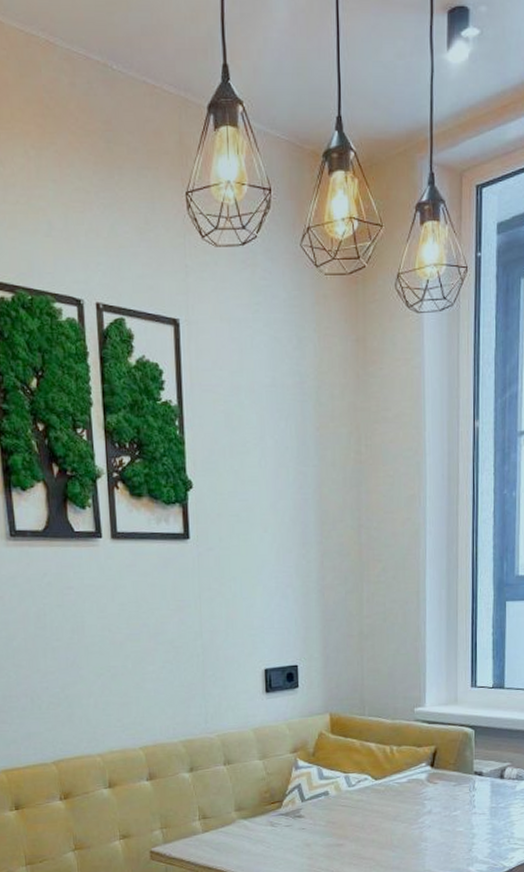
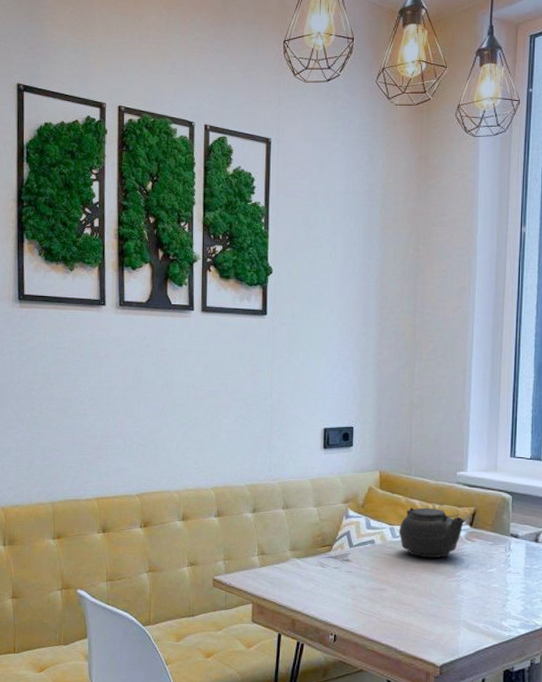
teapot: none [354,750,426,806] -> present [399,507,465,559]

